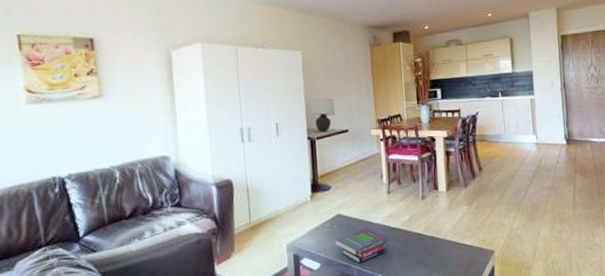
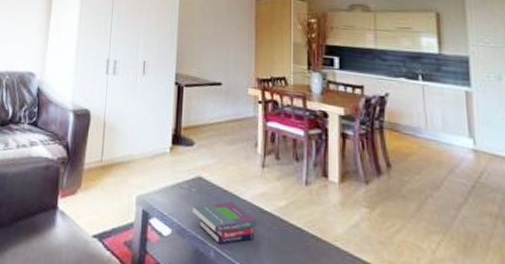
table lamp: present [312,97,336,133] -> none [183,42,210,81]

